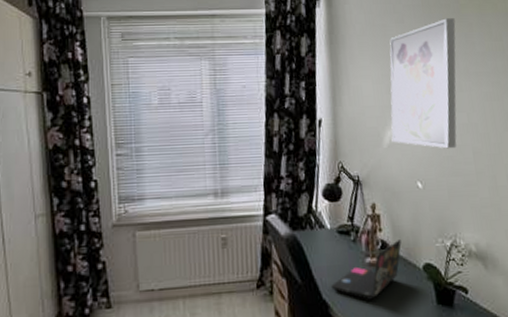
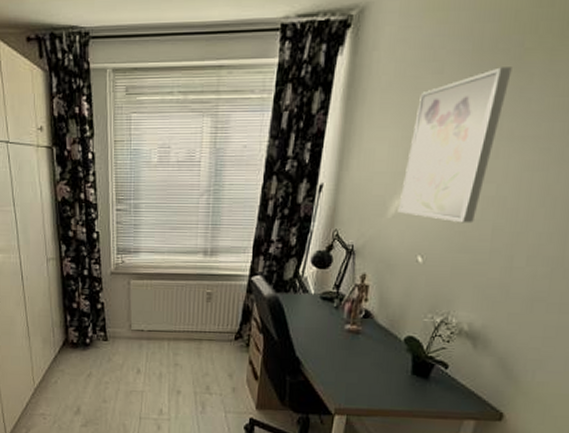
laptop: present [331,240,402,300] -> none [306,311,387,363]

